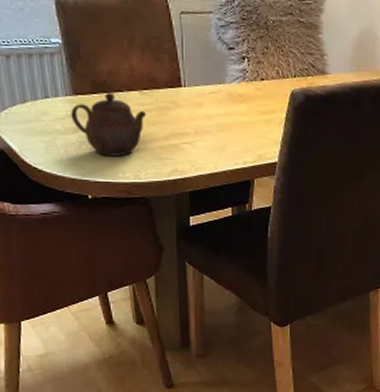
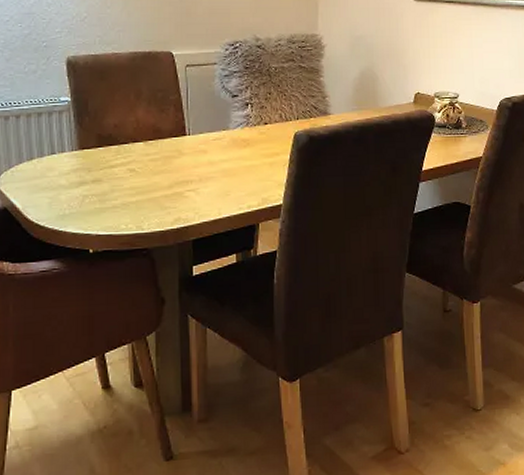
teapot: present [71,92,147,156] -> none [76,144,151,208]

